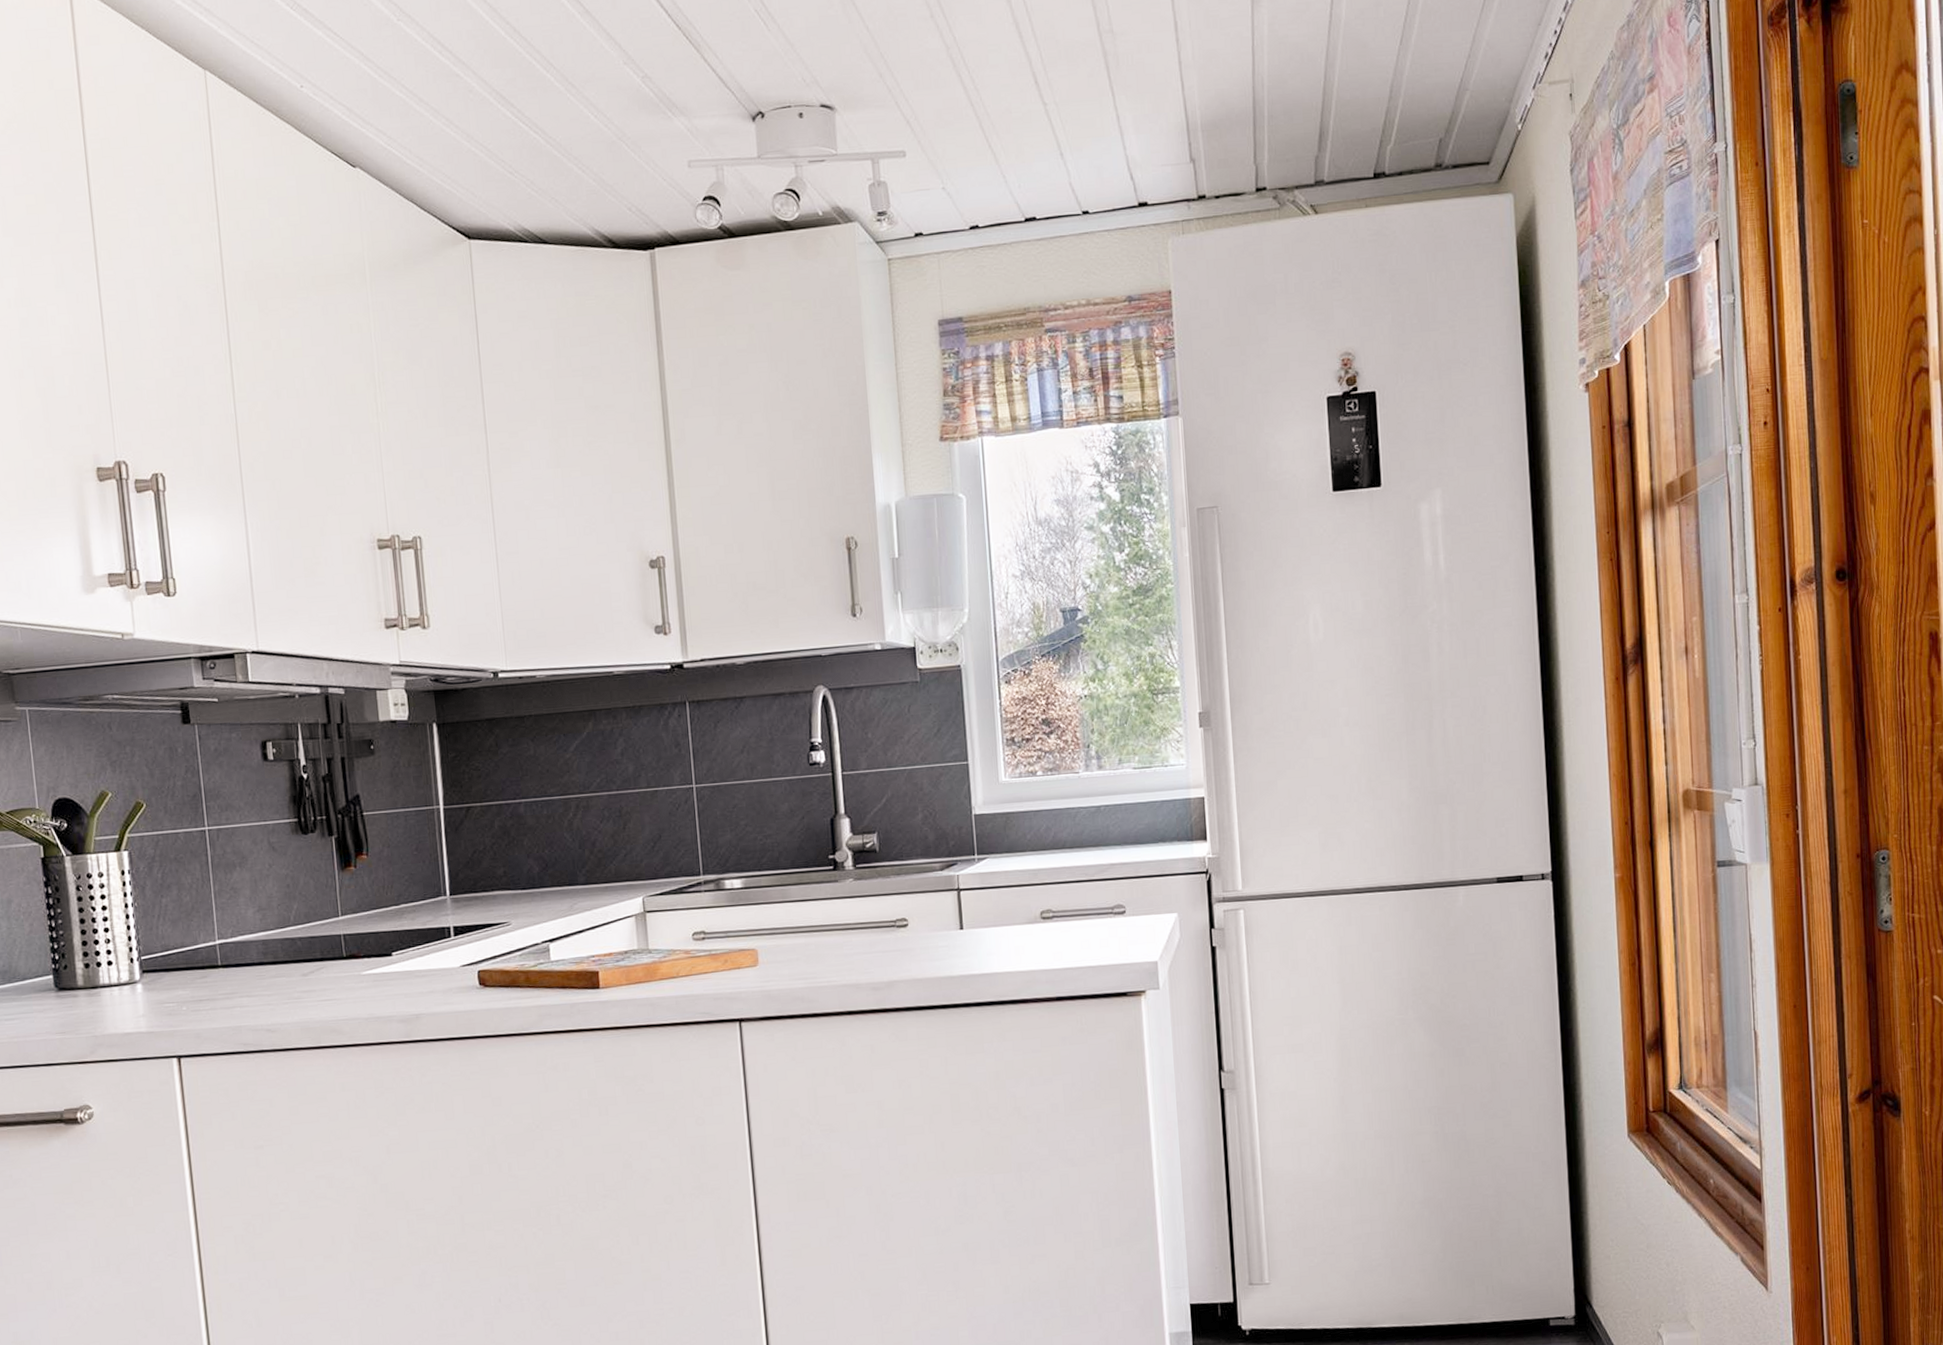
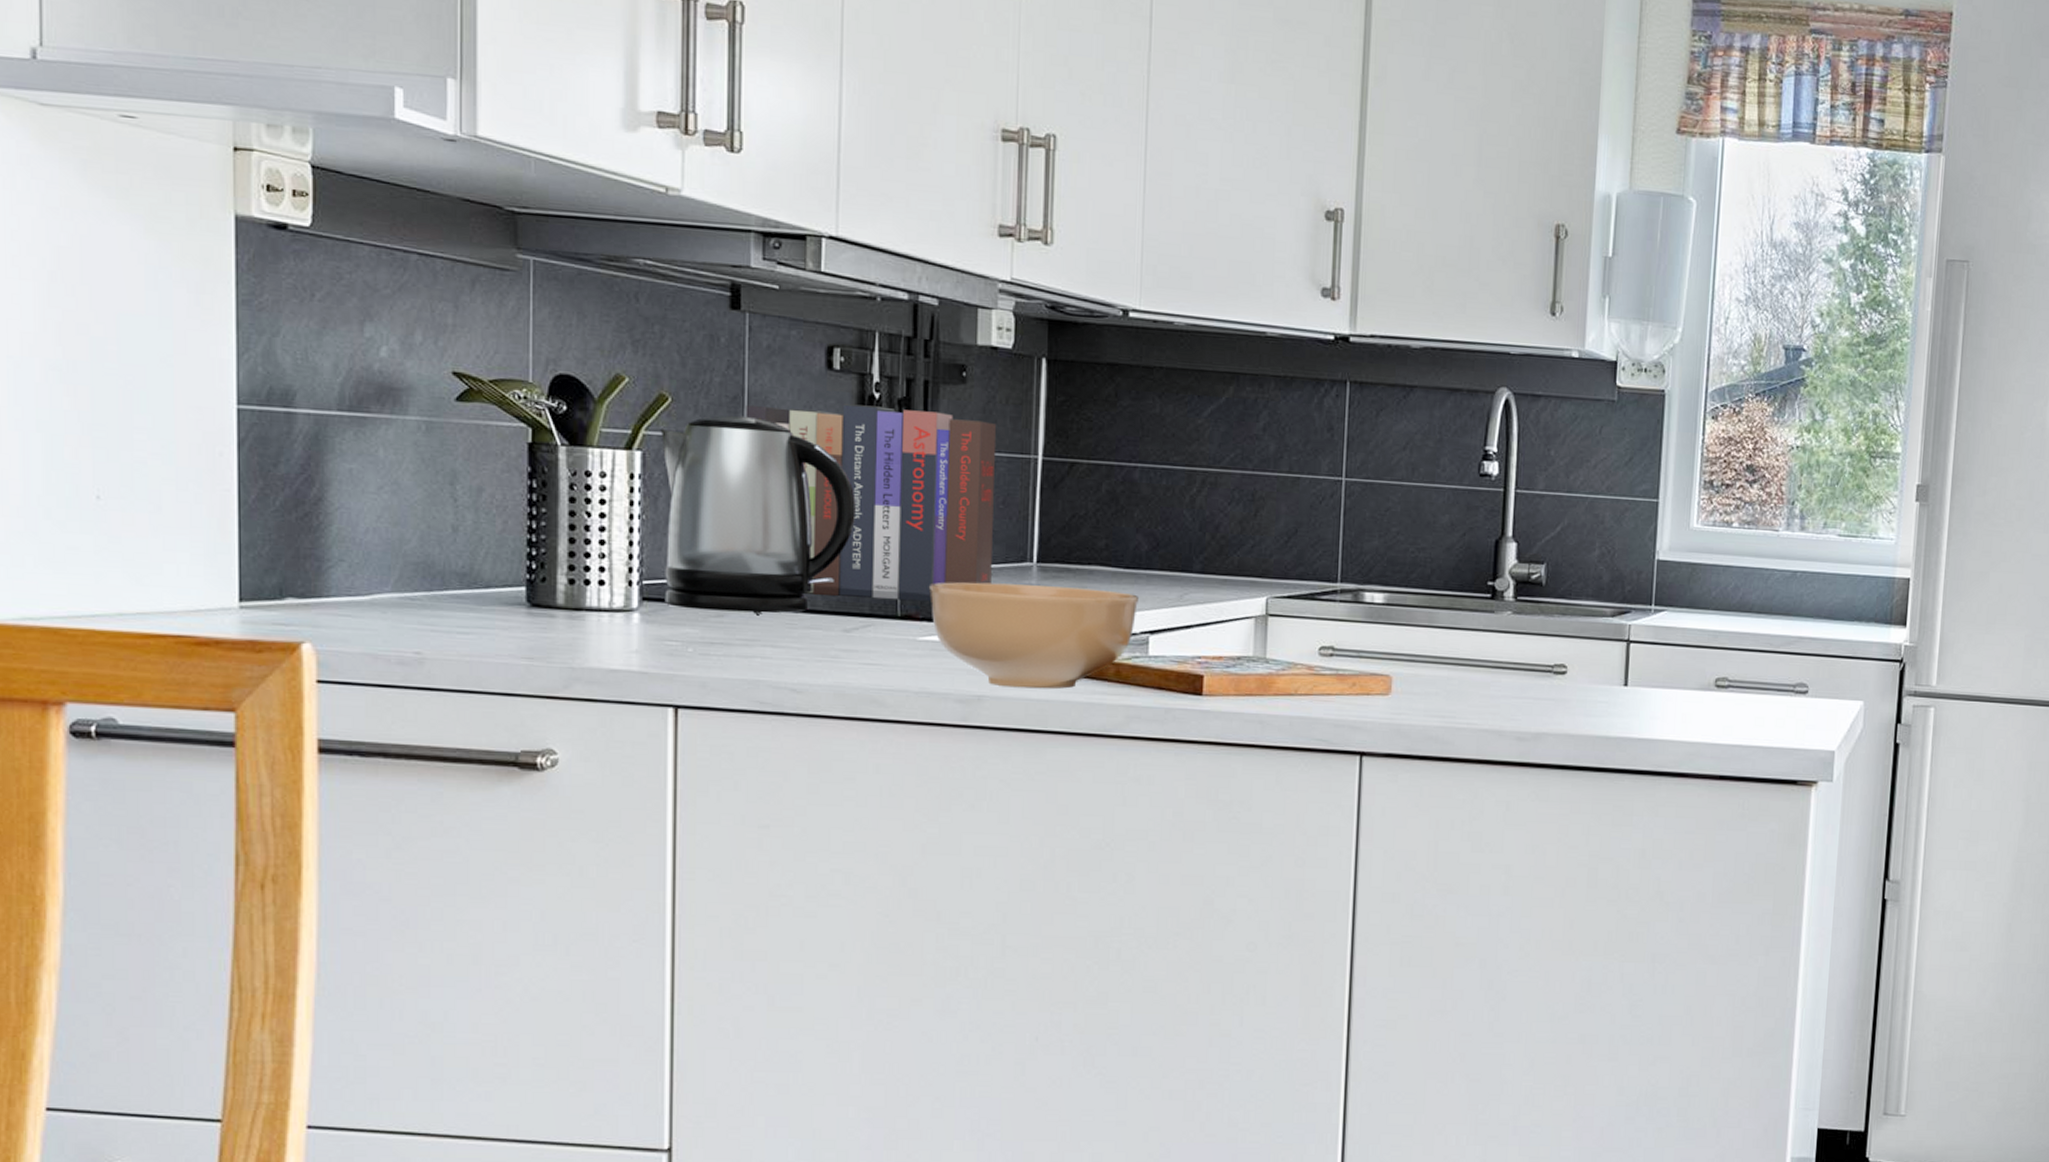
kettle: none [141,809,301,975] -> present [661,415,856,614]
books: none [204,782,415,950] -> present [745,404,996,602]
bowl: none [366,910,537,1004] -> present [929,582,1140,689]

